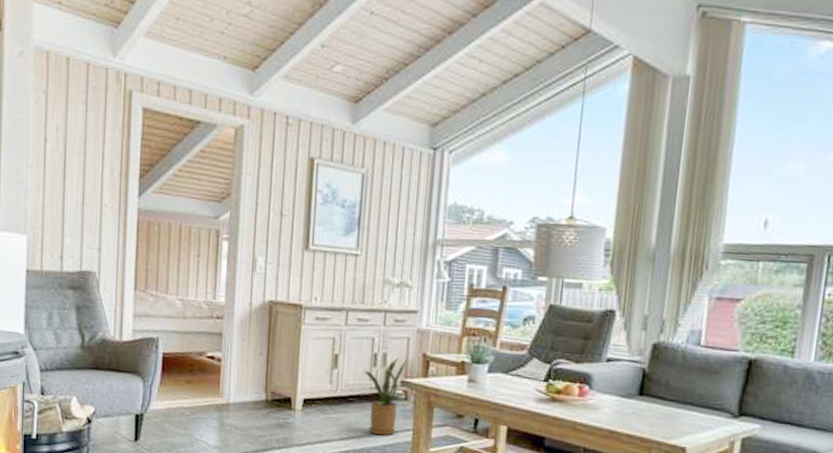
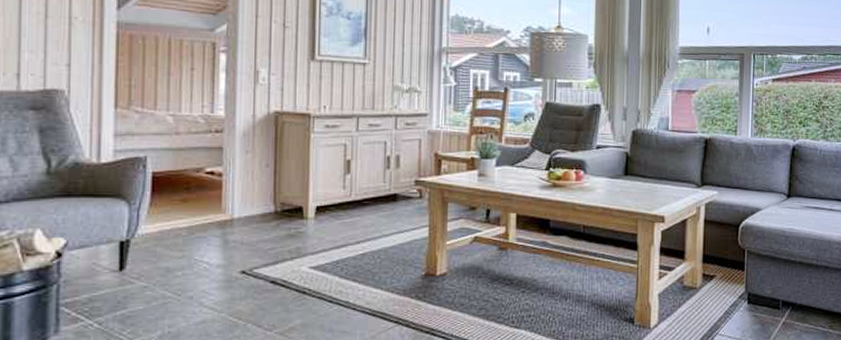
house plant: present [360,358,407,436] -> none [375,160,420,235]

